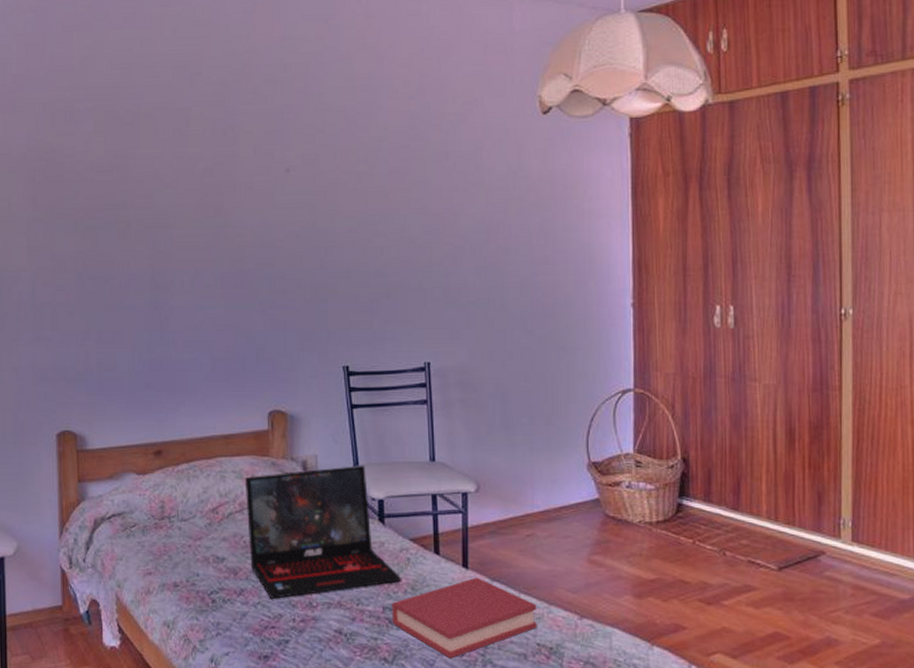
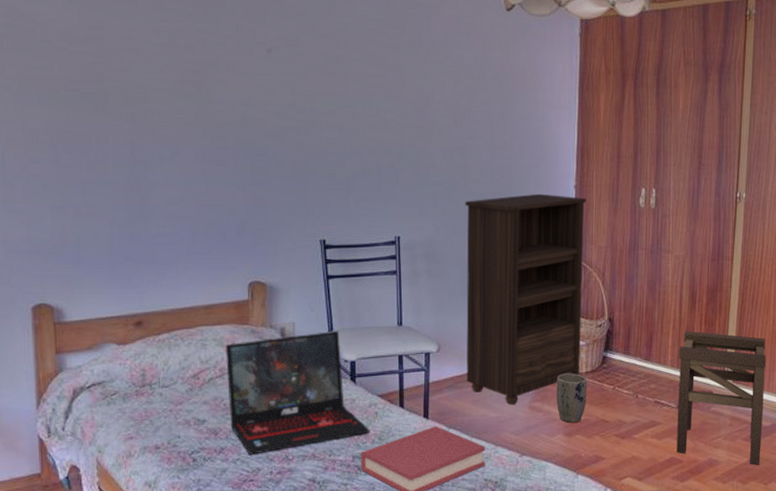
bookshelf: none [502,313,649,557] -> present [465,193,586,405]
plant pot: none [621,523,659,582] -> present [556,374,587,423]
stool: none [777,475,899,651] -> present [676,330,767,466]

